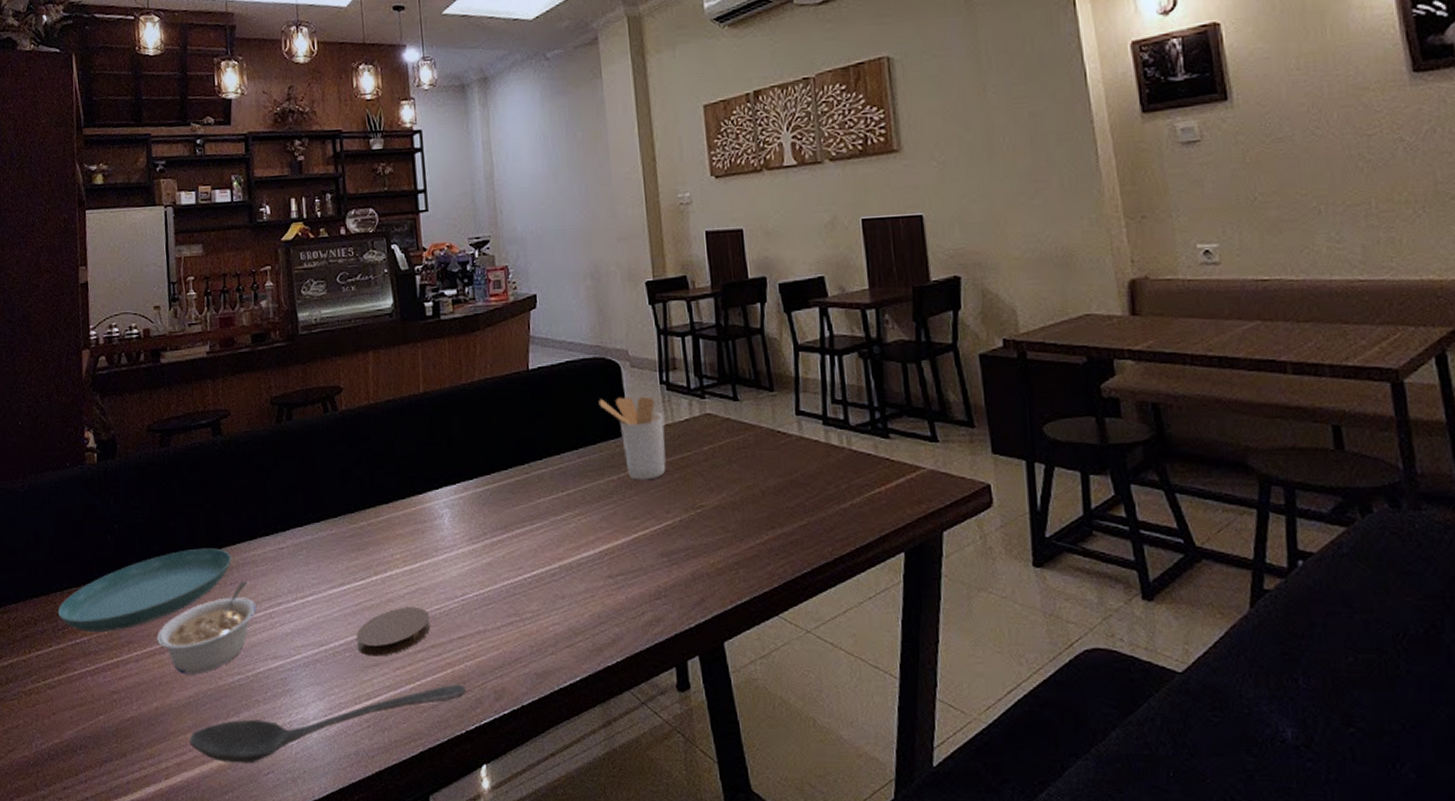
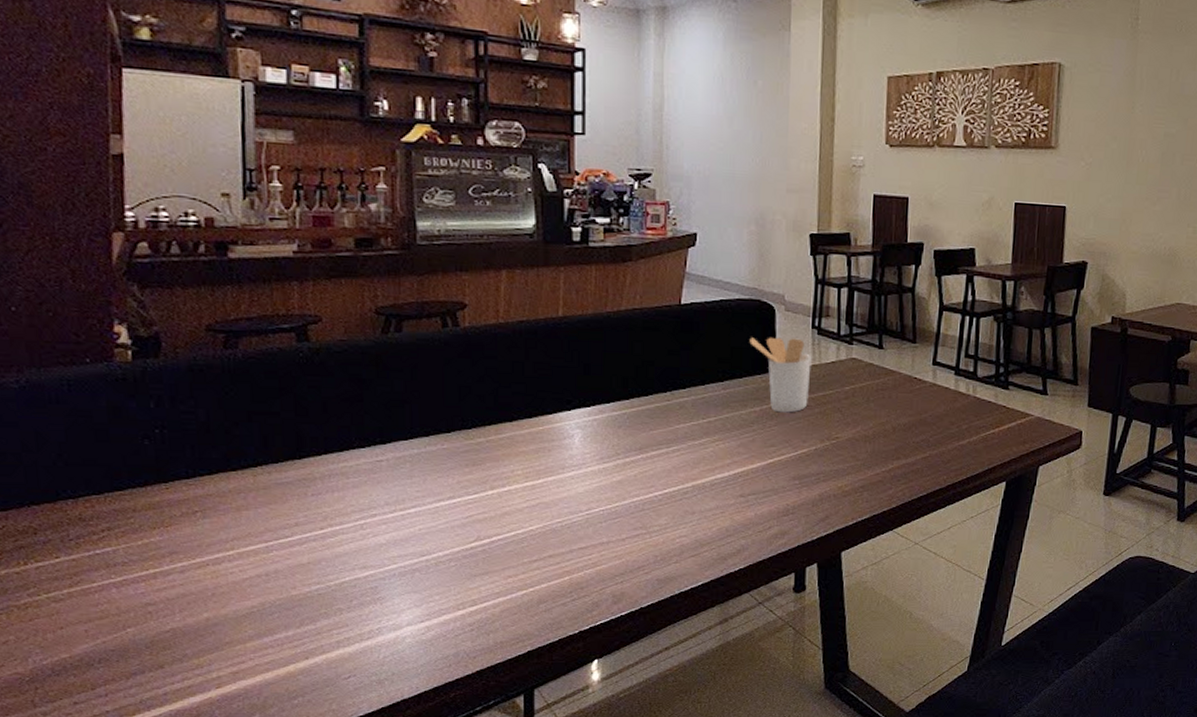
saucer: present [57,548,232,633] -> none [68,458,315,543]
legume: present [157,581,257,674] -> none [210,493,345,585]
stirrer: present [188,684,467,764] -> none [249,590,584,669]
coaster: present [356,606,431,657] -> none [464,519,550,566]

